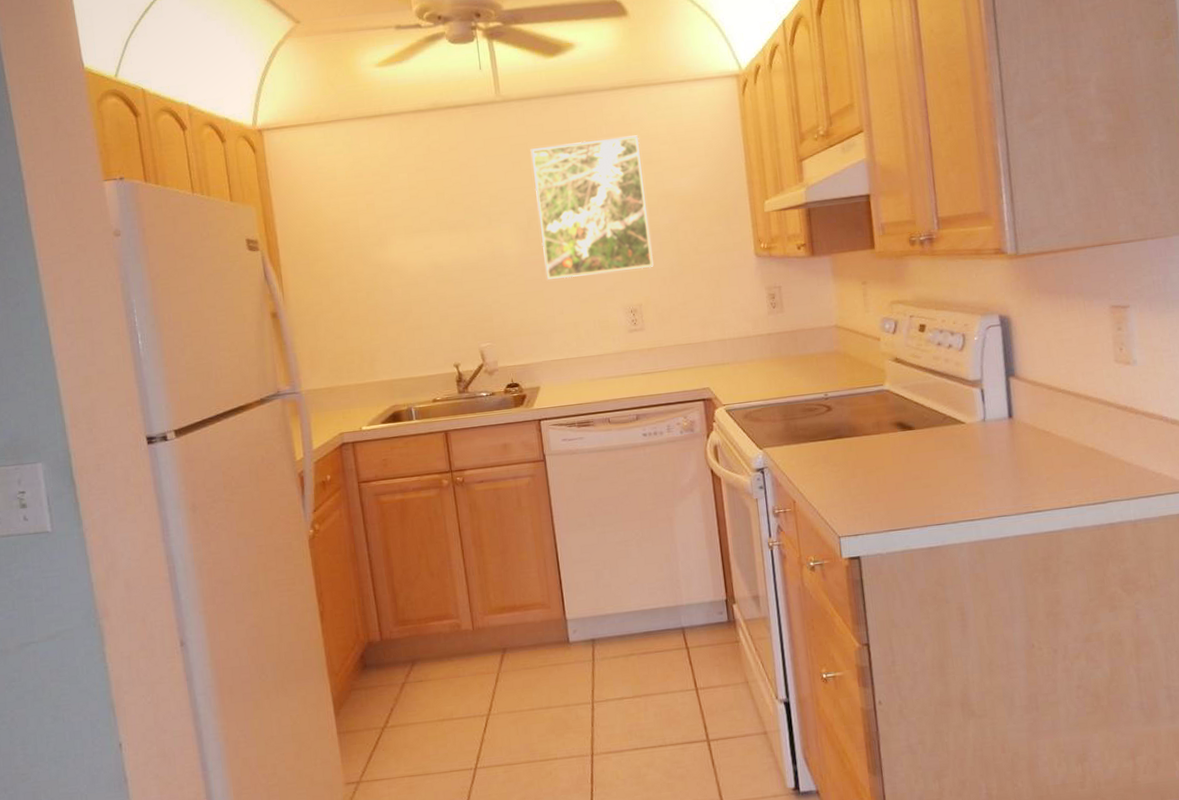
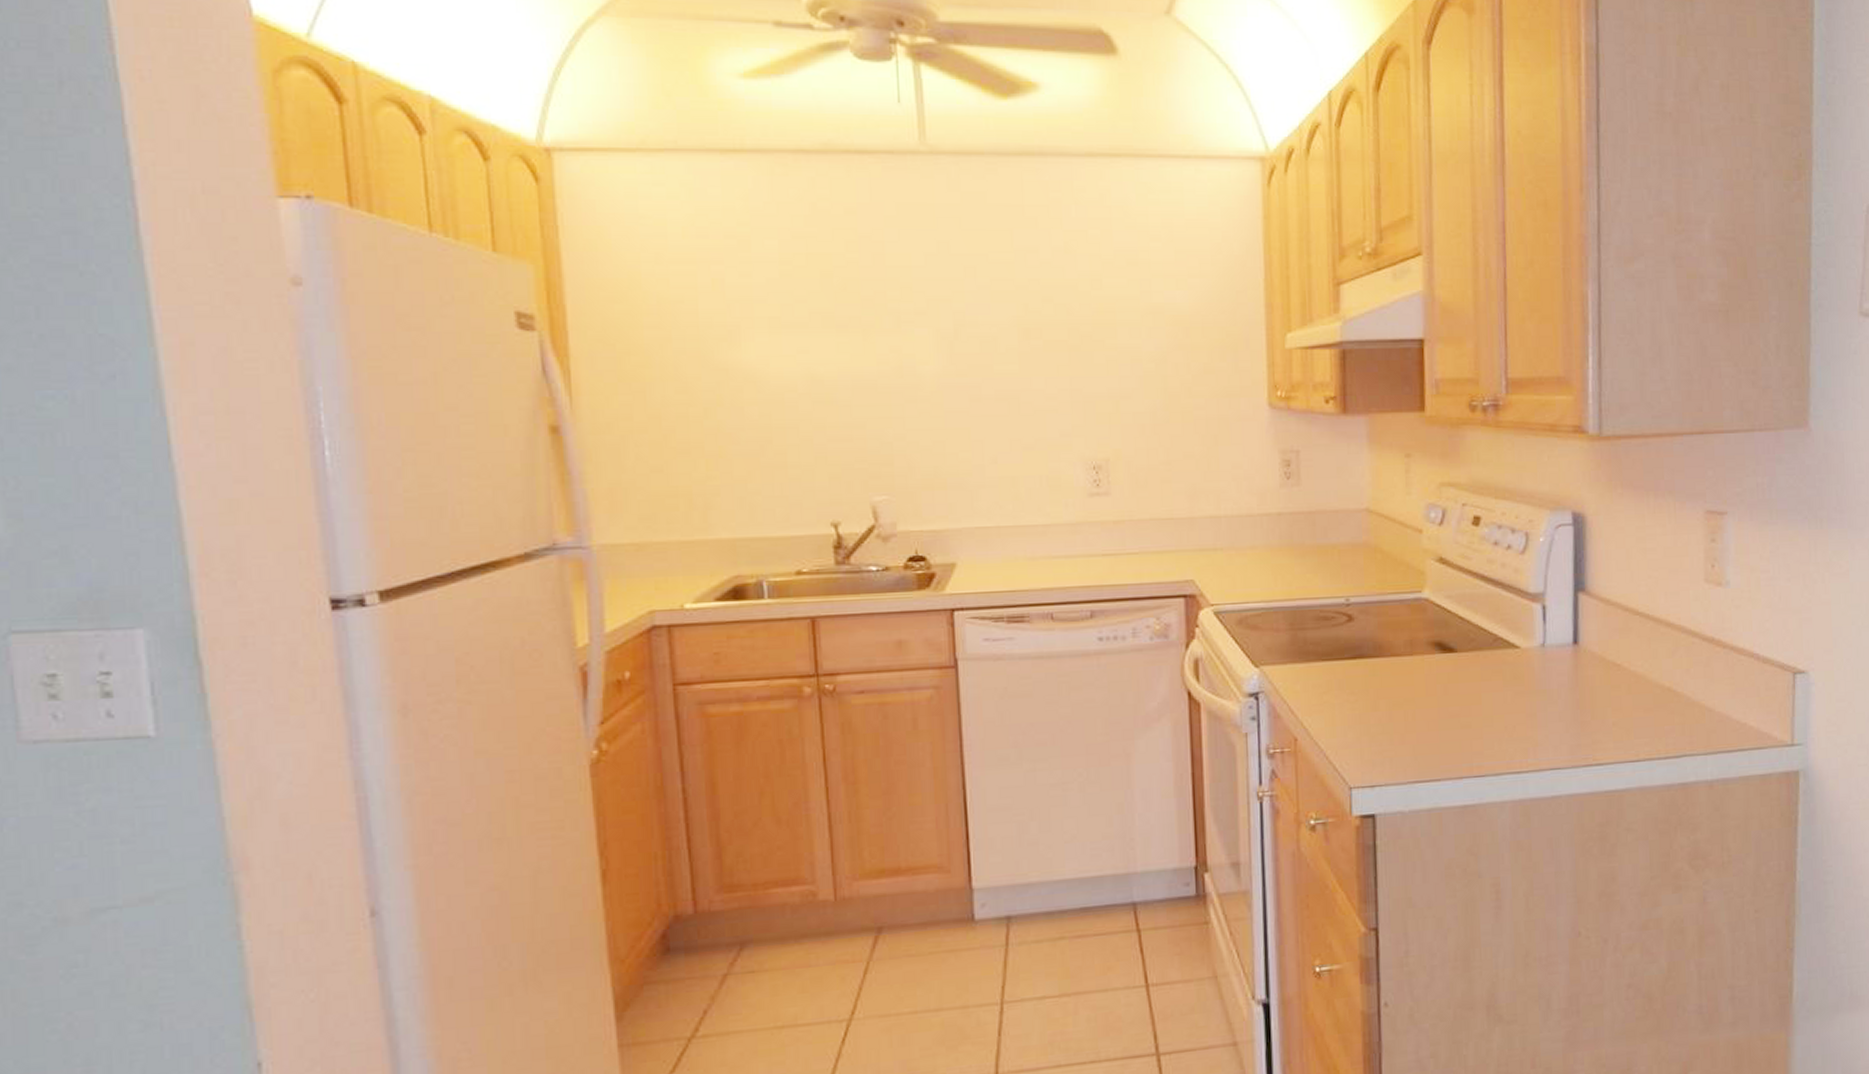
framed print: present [530,135,654,280] -> none [965,223,1129,414]

